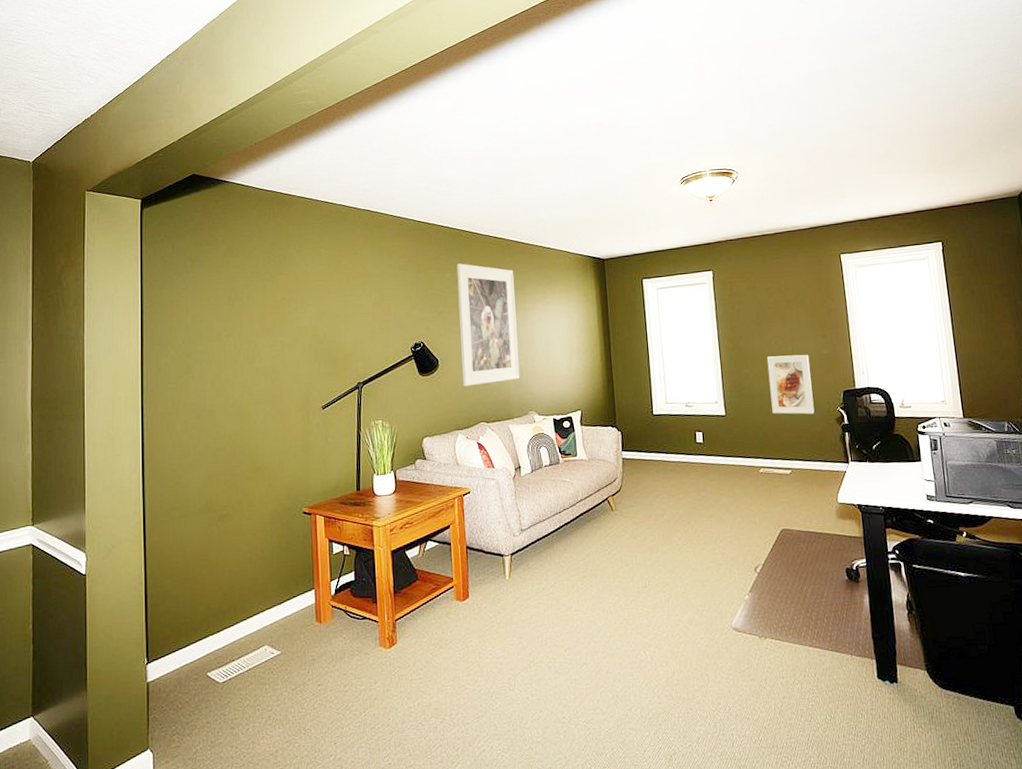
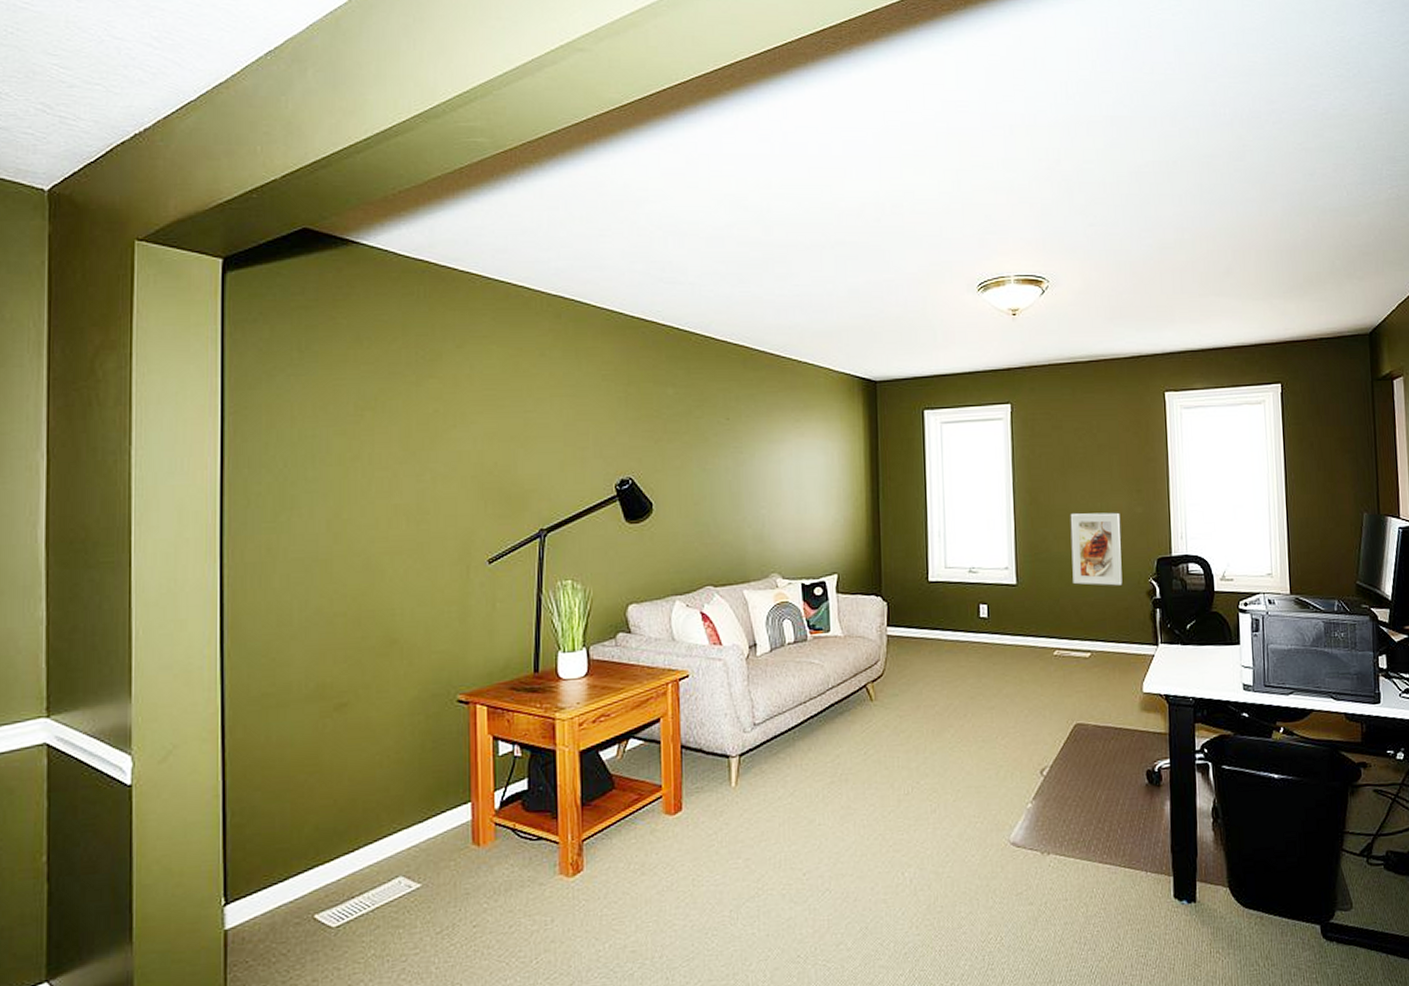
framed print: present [456,263,520,386] -> none [681,376,761,539]

